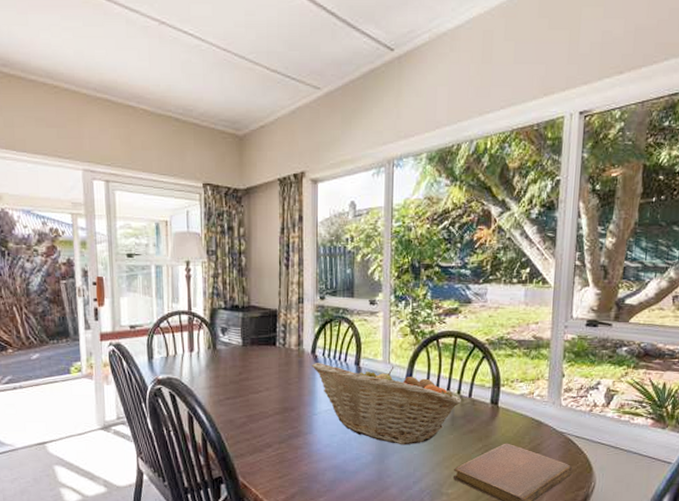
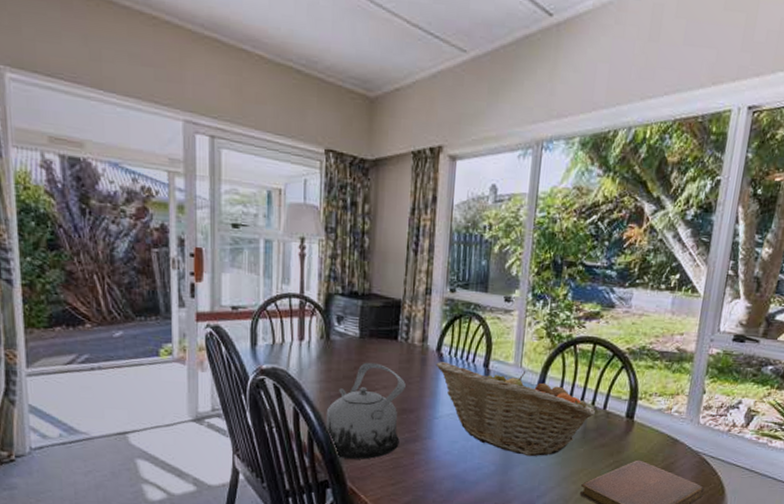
teapot: none [216,367,286,456] -> present [325,362,406,460]

